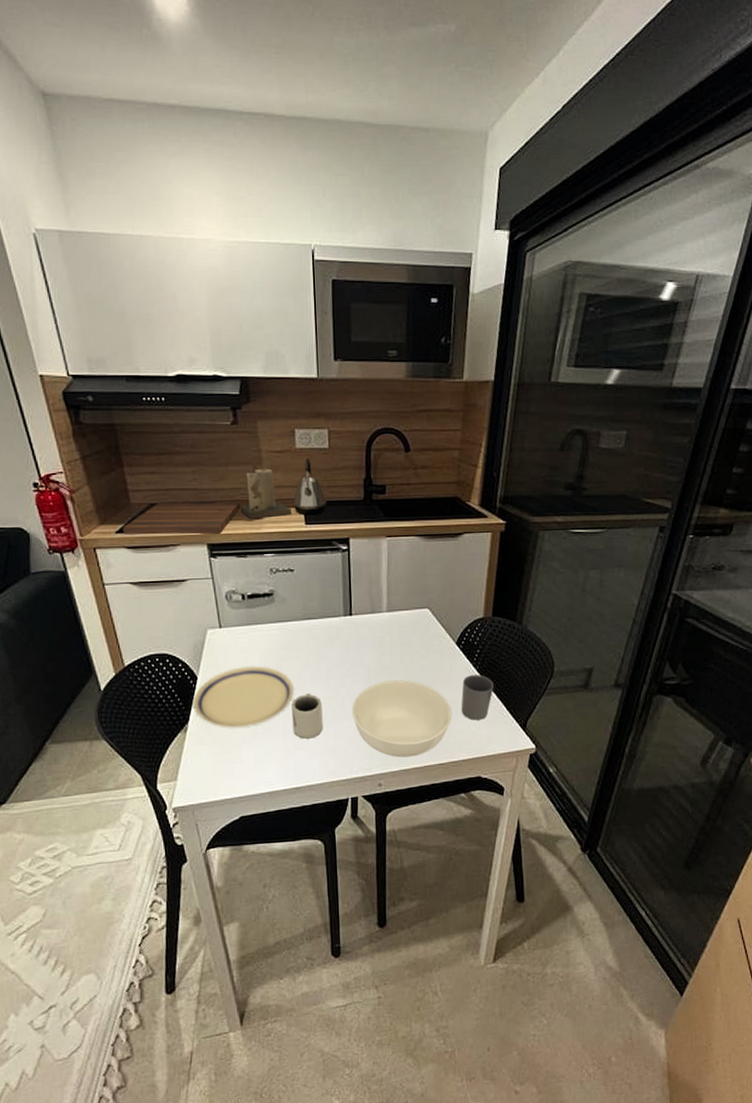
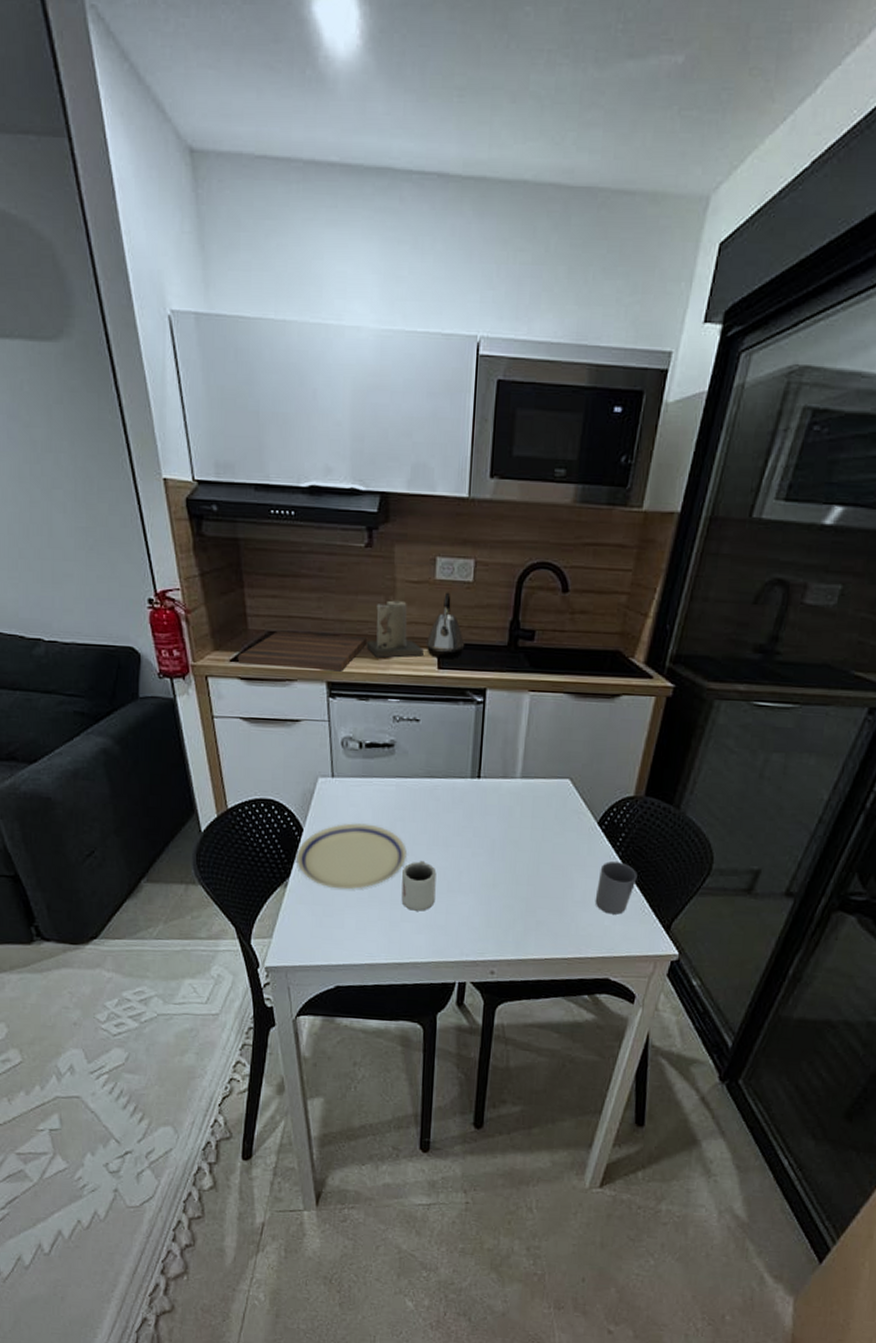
bowl: present [352,680,453,758] -> none [469,857,585,947]

